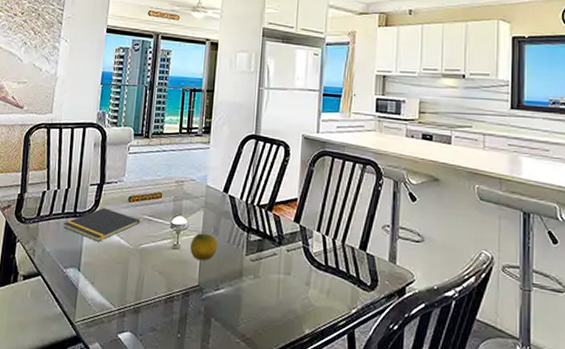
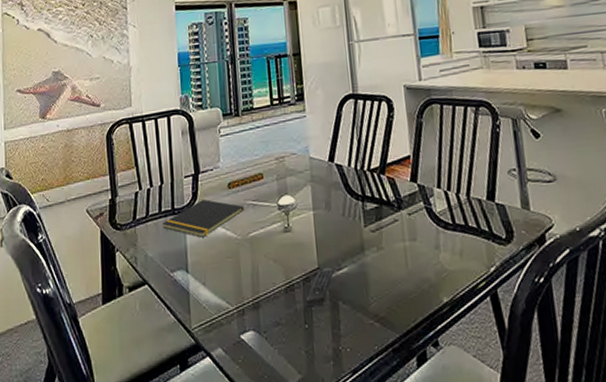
remote control: none [181,286,213,320] -> present [305,267,335,306]
fruit: present [190,233,217,261] -> none [303,209,332,241]

